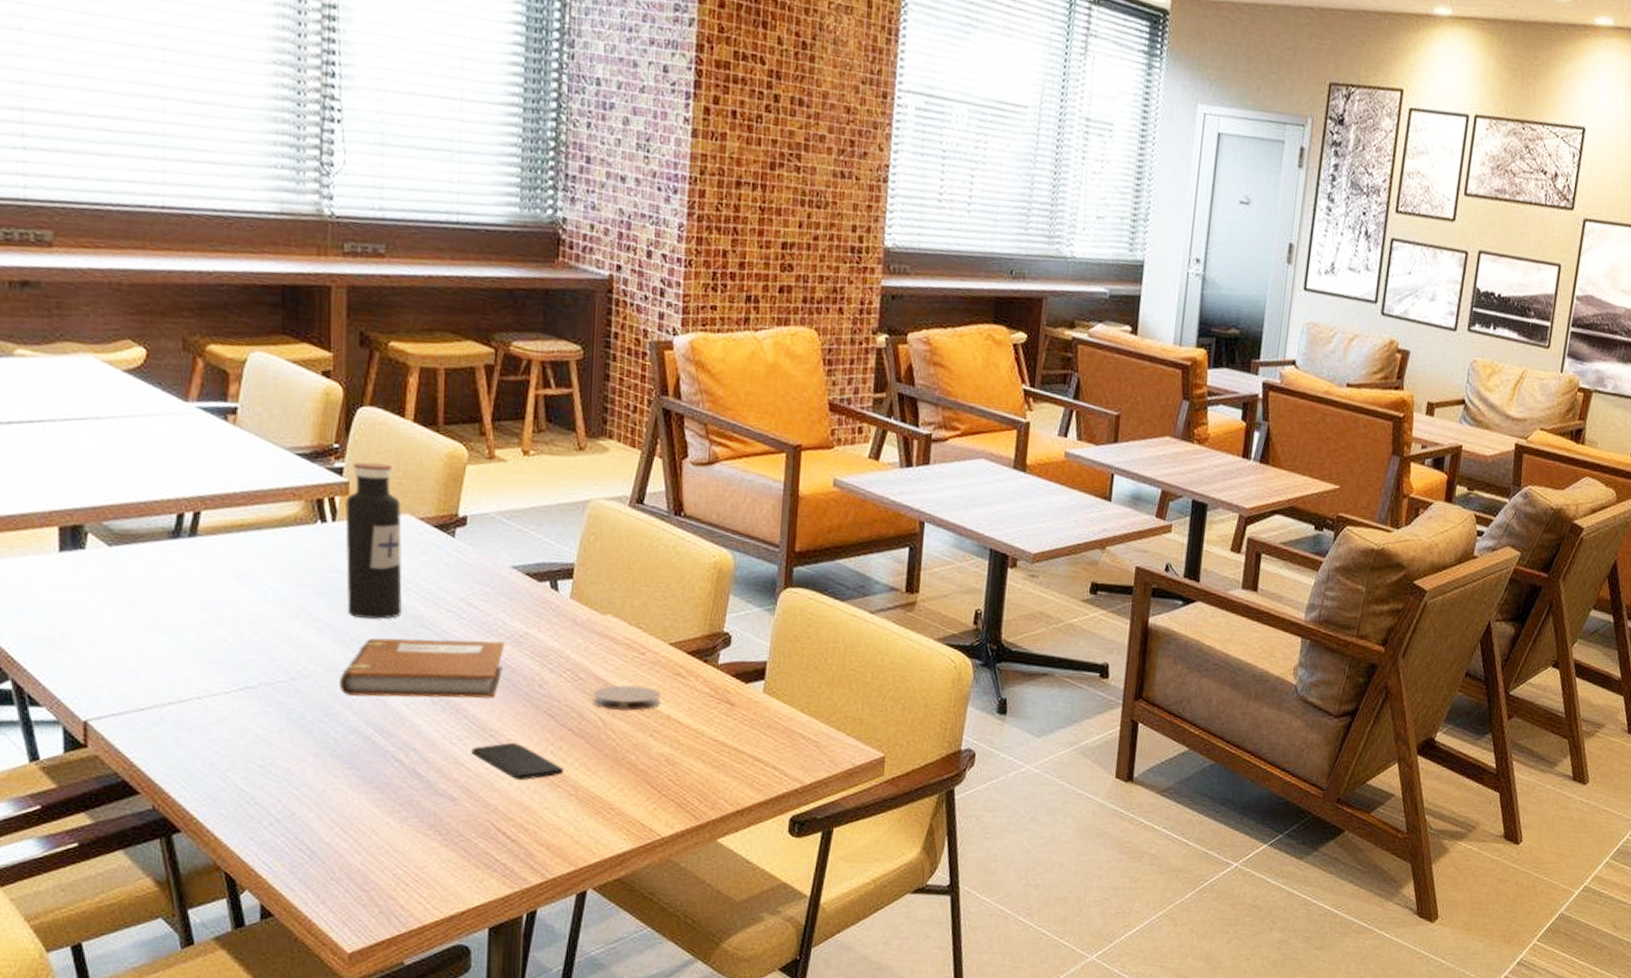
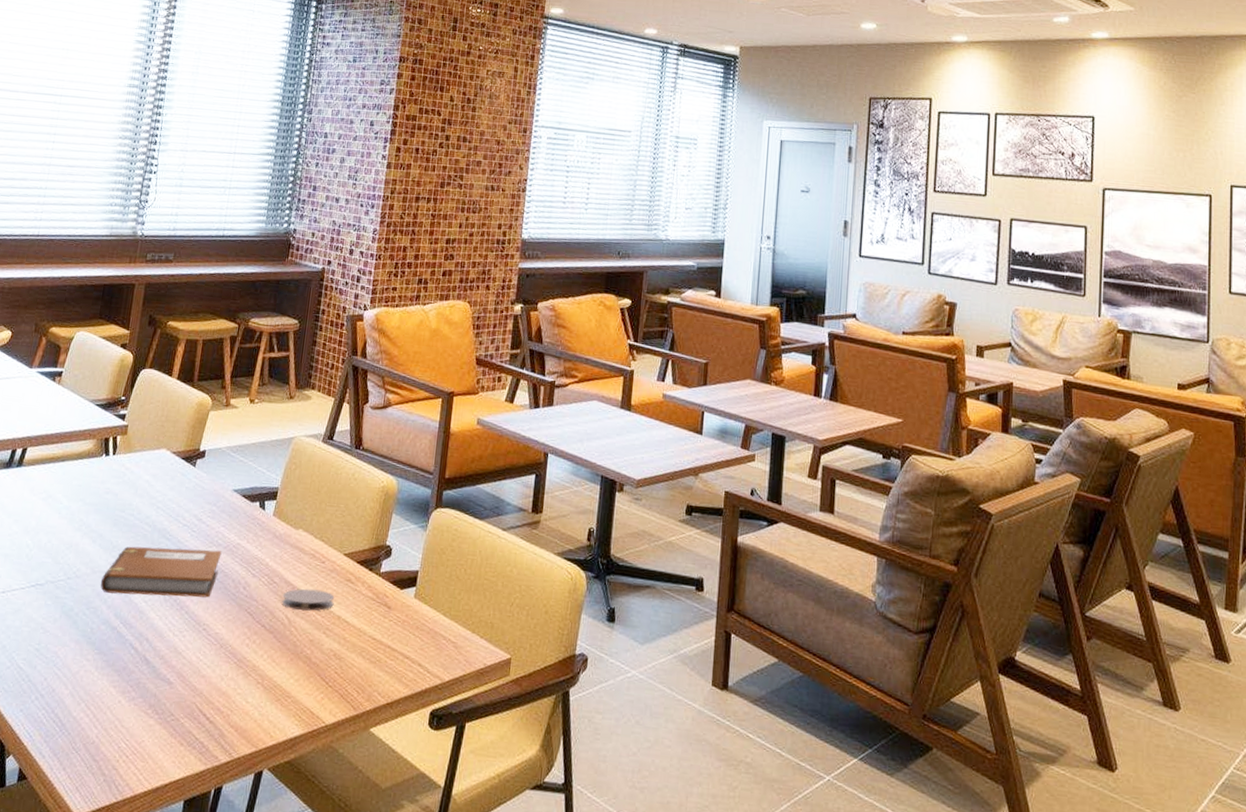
water bottle: present [345,462,402,620] -> none [114,410,161,532]
smartphone: present [471,742,563,781] -> none [187,635,255,669]

